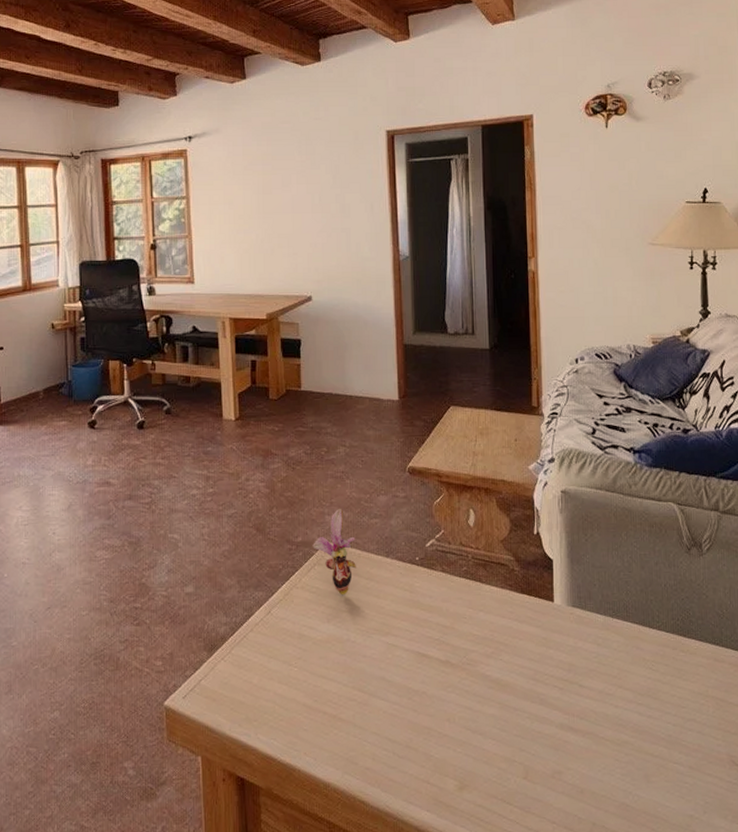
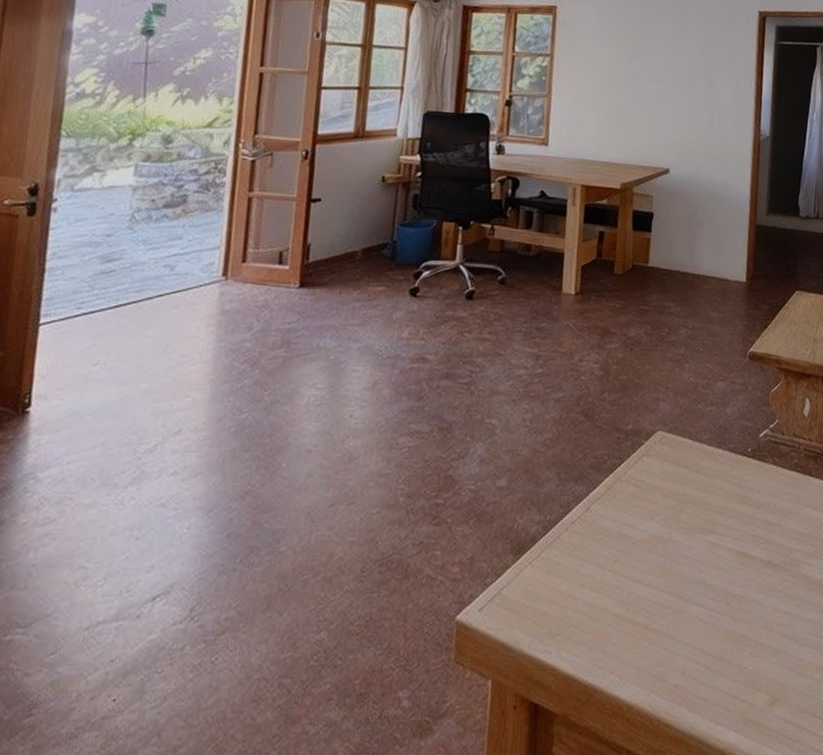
flower: present [313,508,356,595] -> none [643,394,689,490]

